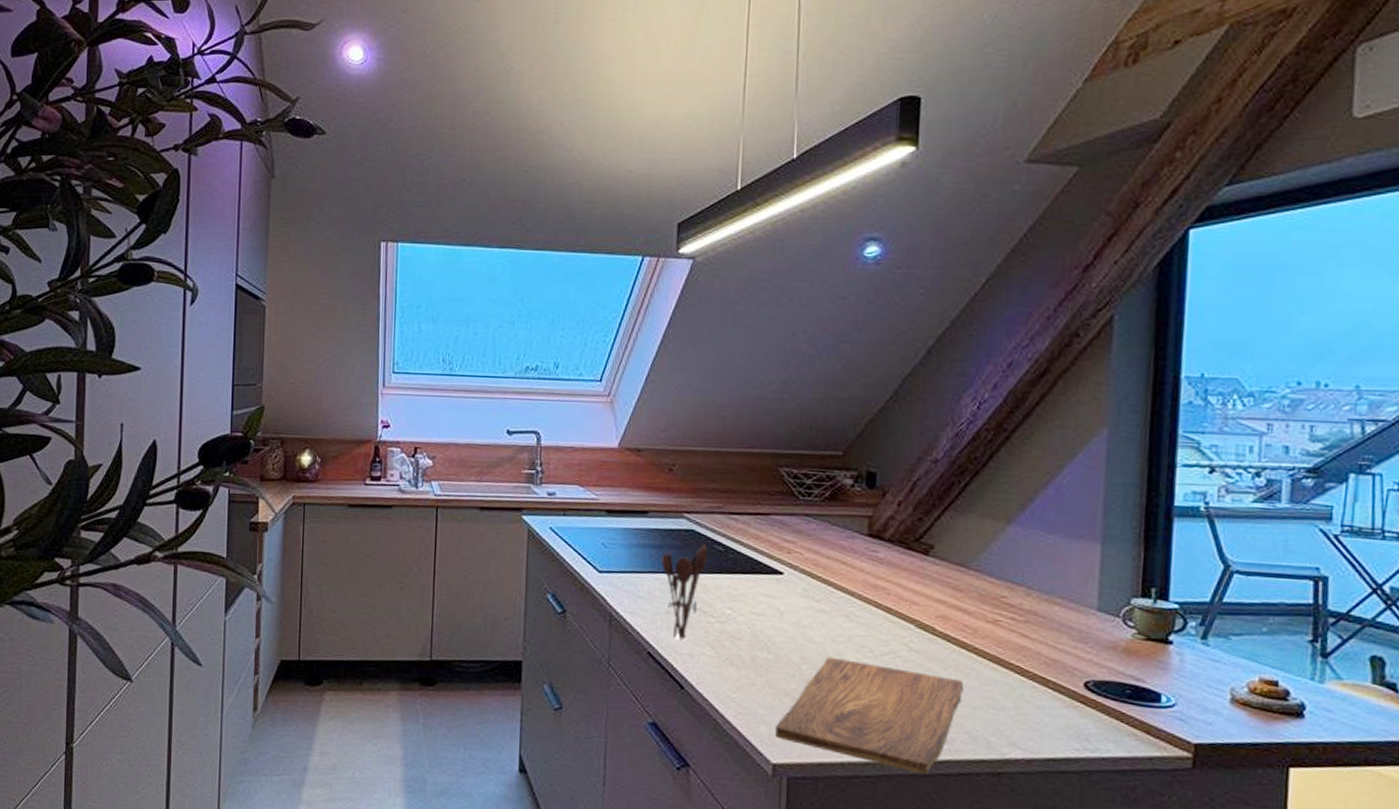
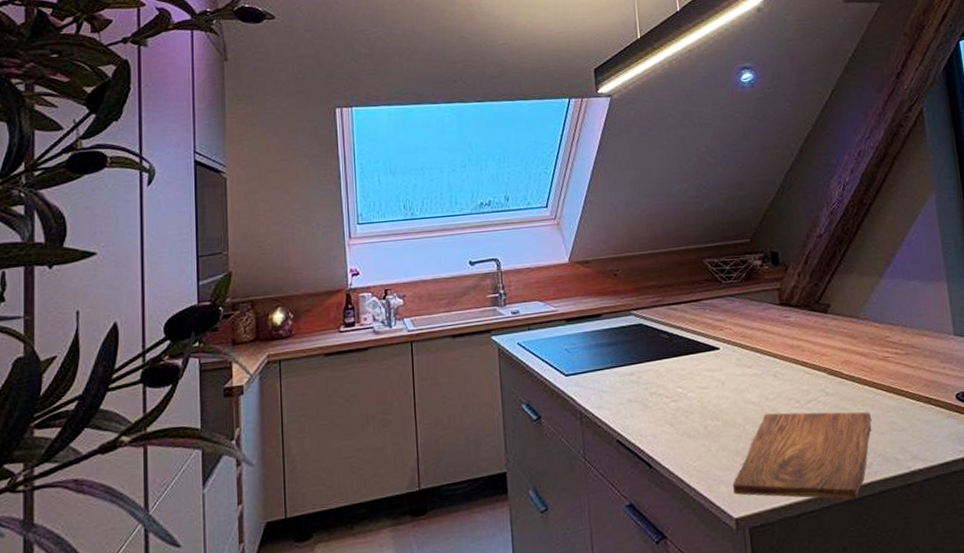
utensil holder: present [661,544,708,641] -> none [618,335,657,424]

